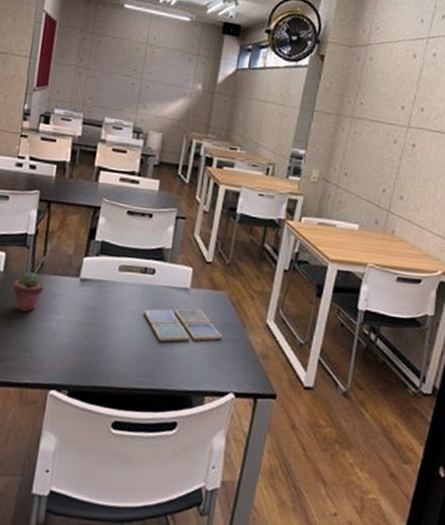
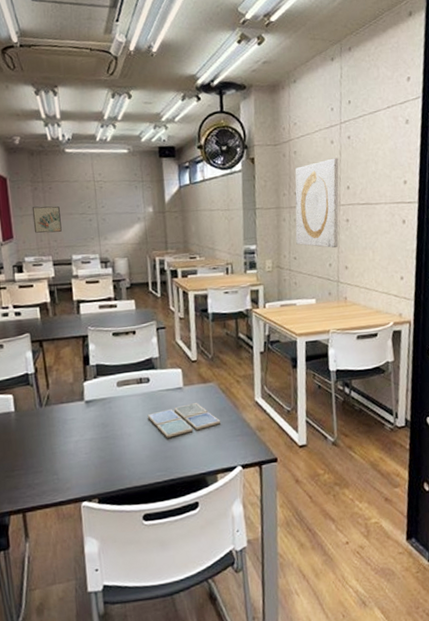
potted succulent: present [13,272,44,312] -> none [27,406,55,442]
wall art: none [71,57,104,90] -> present [31,206,62,233]
wall art: none [351,73,418,174] -> present [295,157,339,248]

